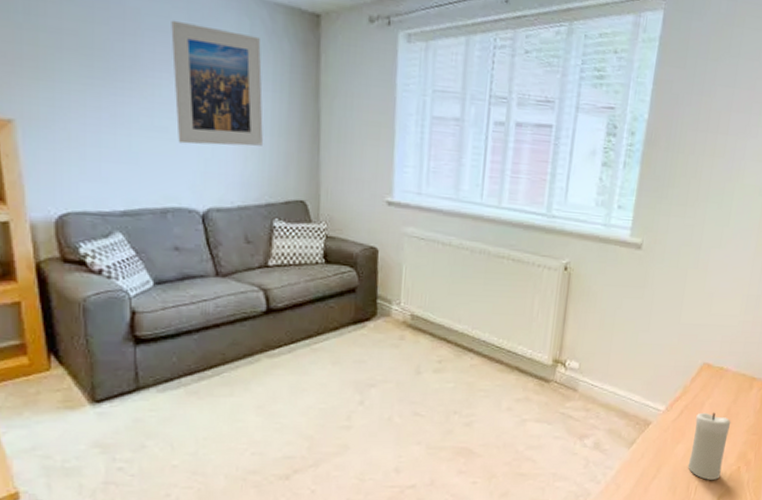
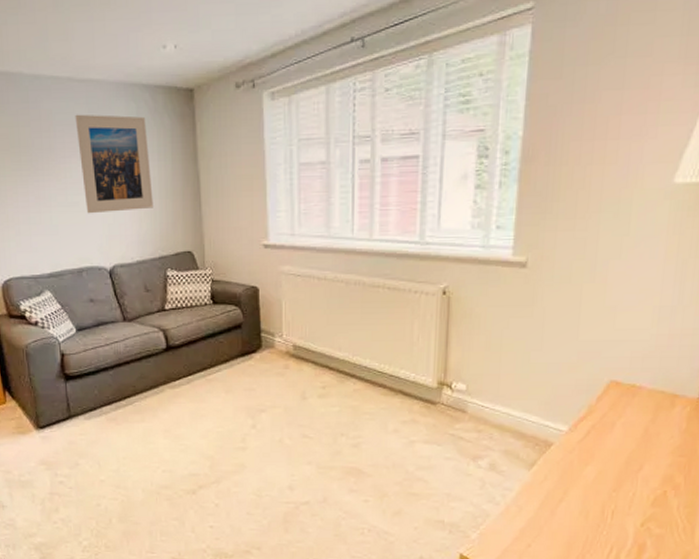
candle: present [687,412,731,480] -> none [600,432,651,504]

